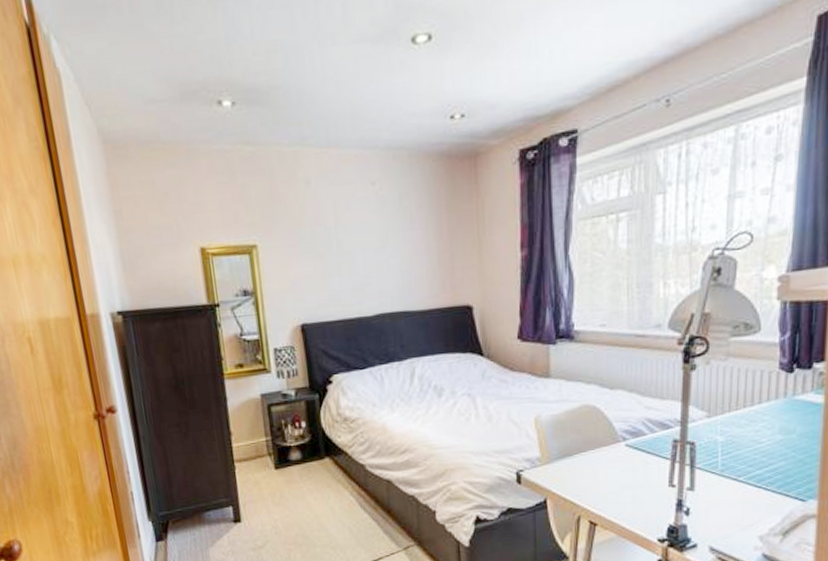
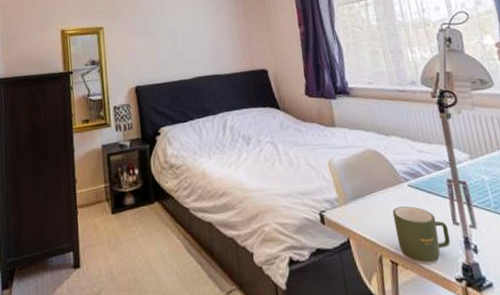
mug: none [601,467,662,525] -> present [392,206,451,264]

